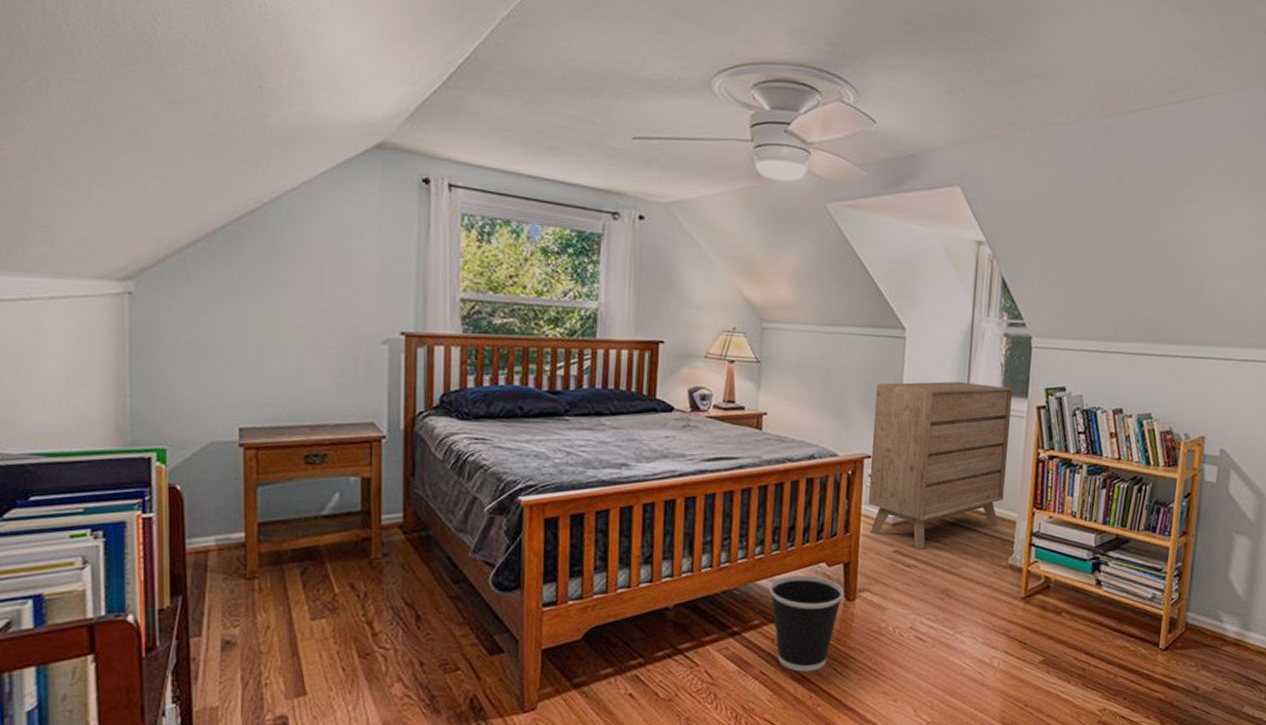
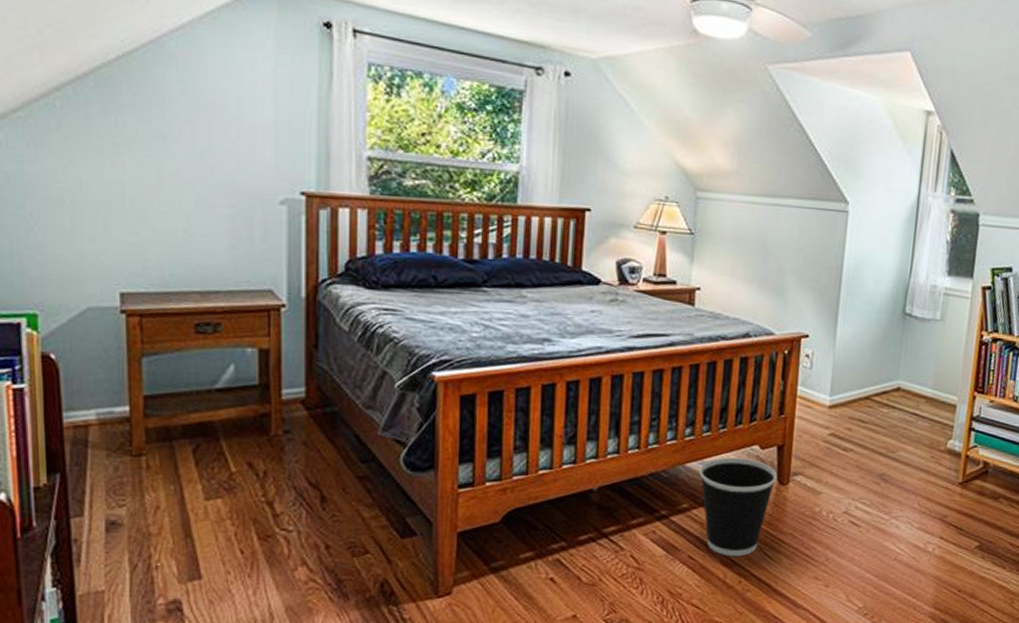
dresser: present [868,381,1013,549] -> none [804,259,958,433]

